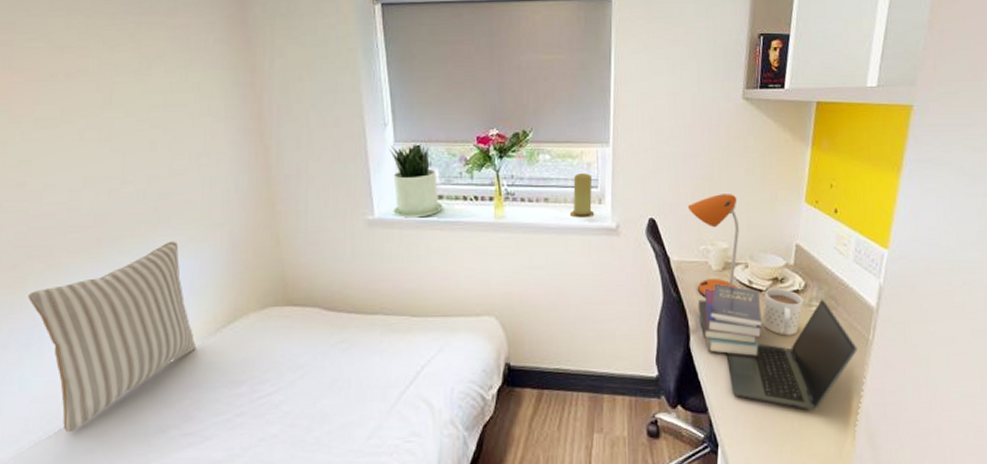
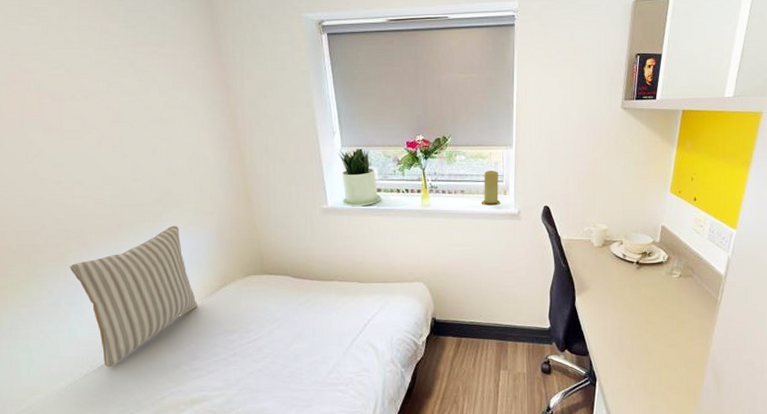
desk lamp: present [688,194,739,297] -> none [576,186,616,267]
books: present [697,284,762,357] -> none [582,258,633,314]
laptop: present [727,300,857,410] -> none [605,269,708,354]
mug: present [762,287,803,336] -> none [633,260,666,297]

